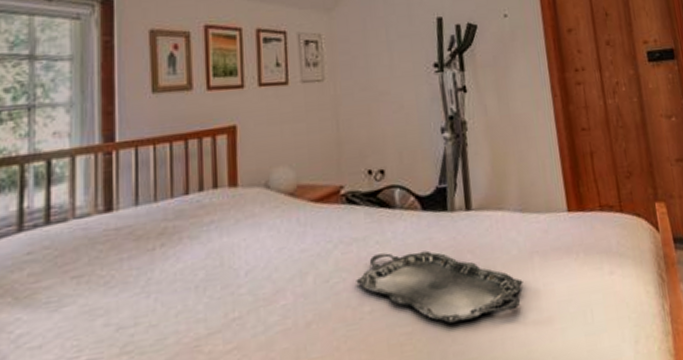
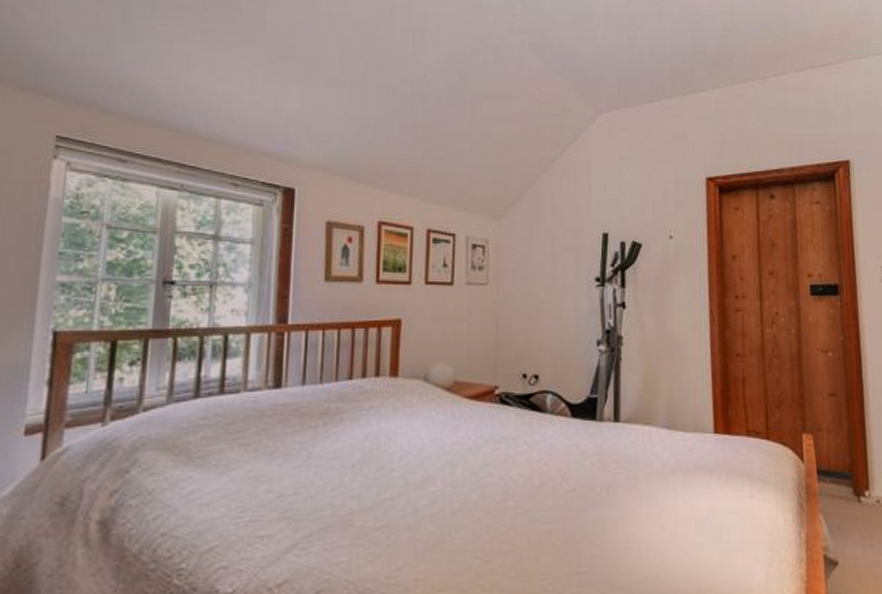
serving tray: present [356,250,523,323] -> none [502,454,664,526]

